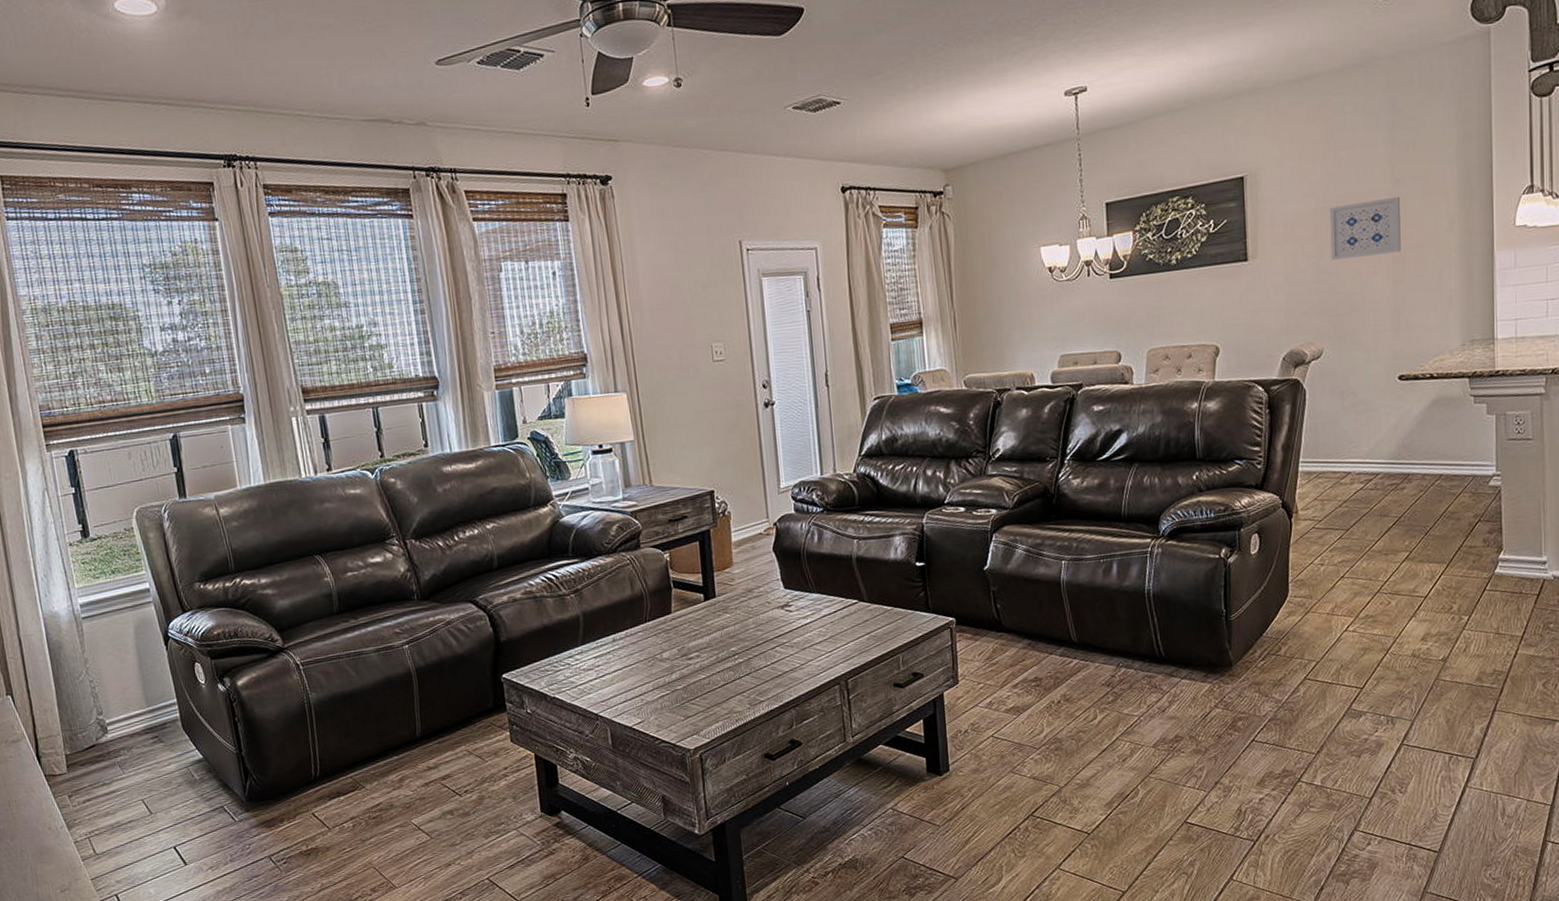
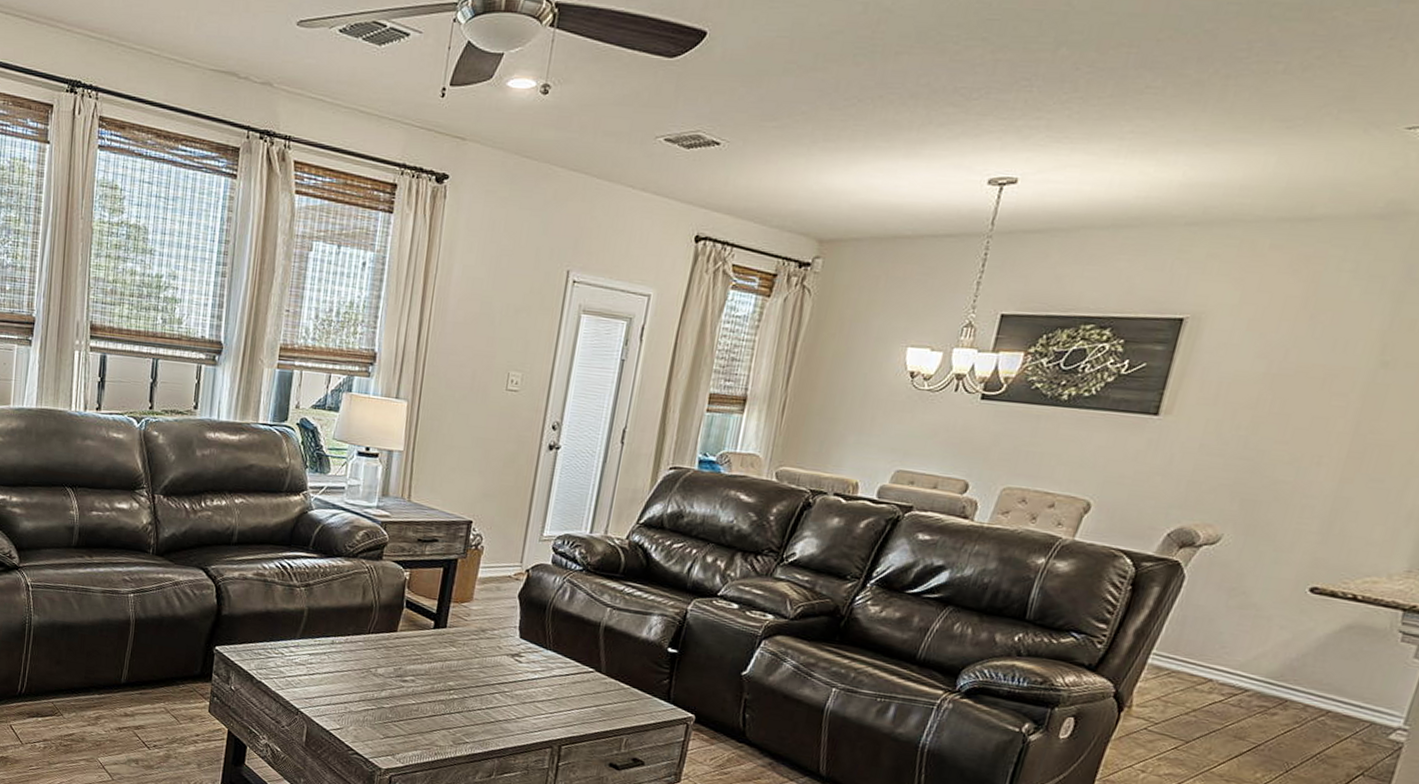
wall art: present [1329,196,1401,260] -> none [1266,376,1382,447]

